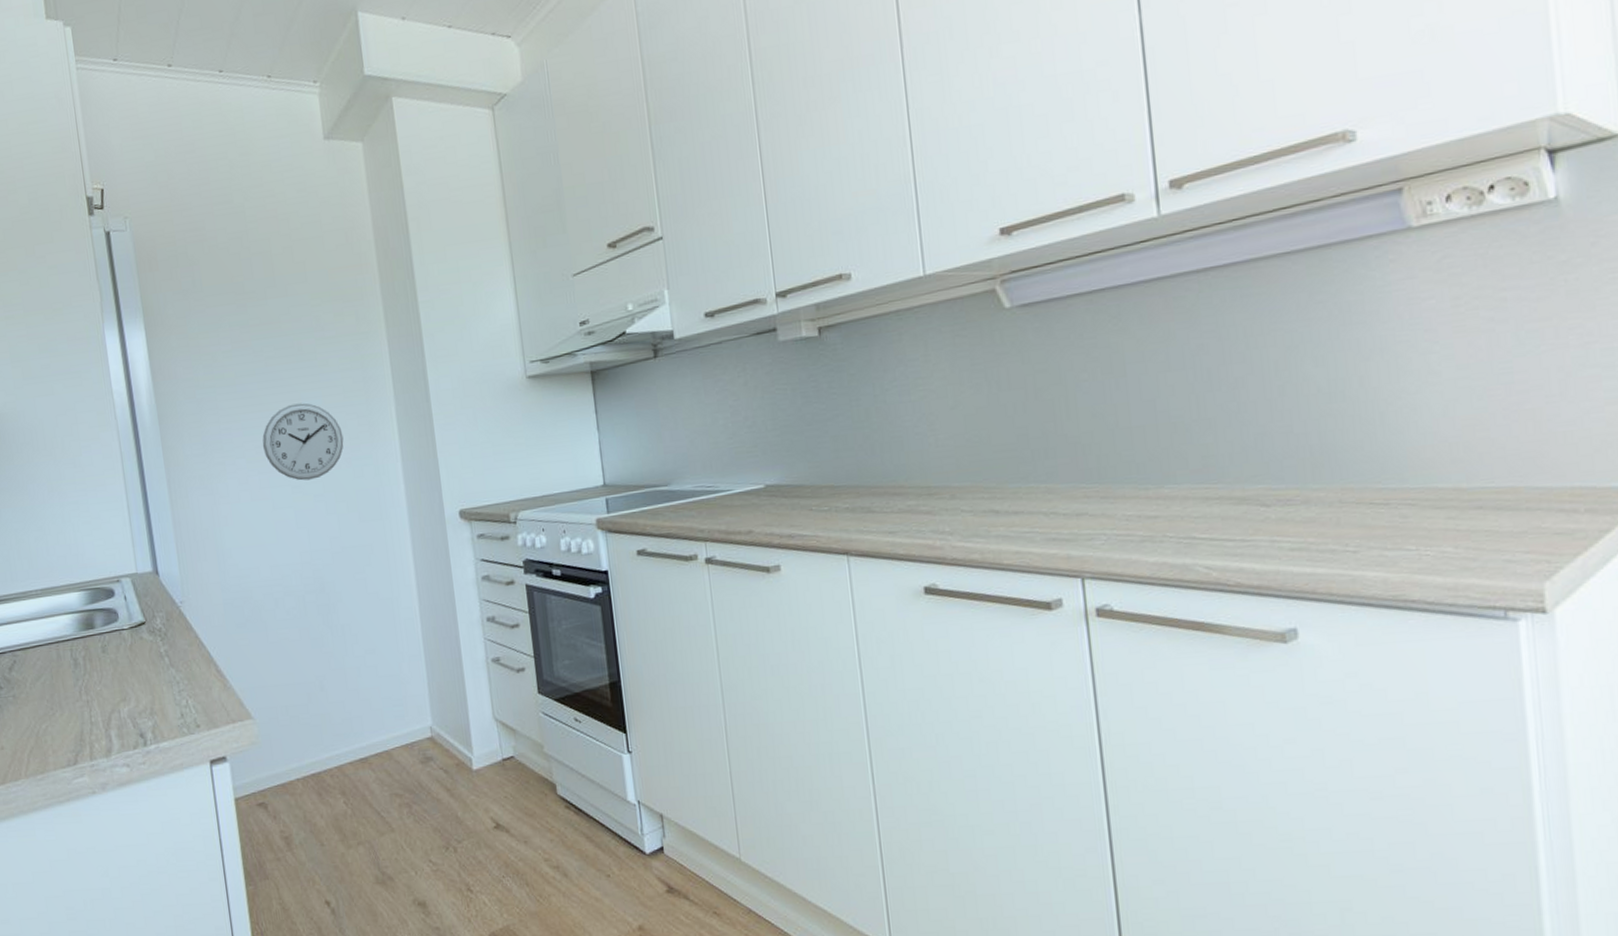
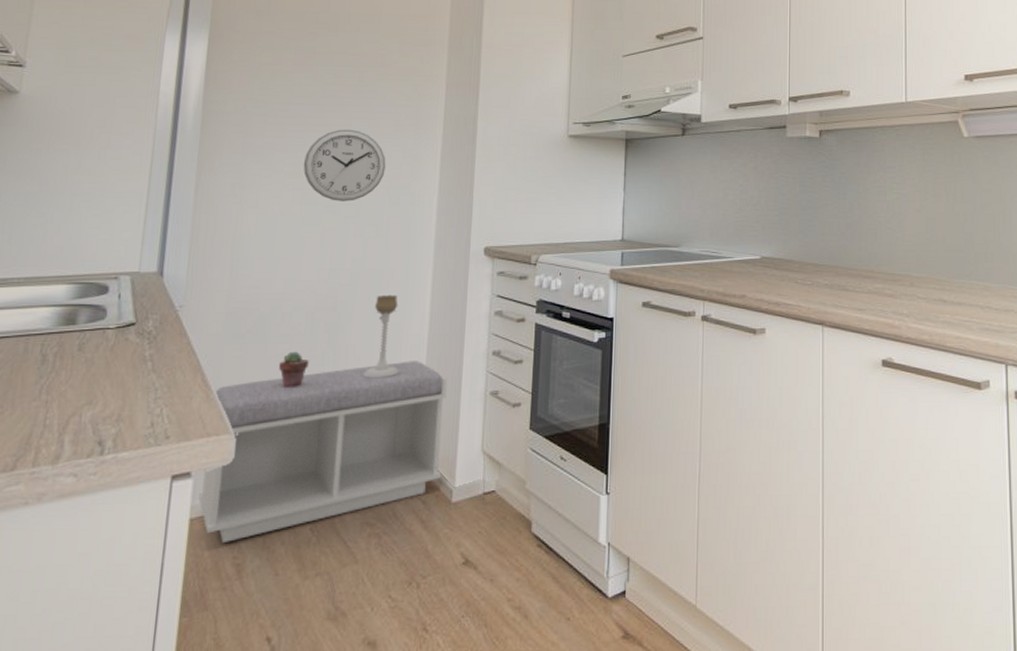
bench: none [229,634,458,818] -> present [198,361,448,542]
potted succulent: none [283,635,310,672] -> present [279,351,309,389]
candle holder: none [360,569,398,656] -> present [363,294,399,379]

